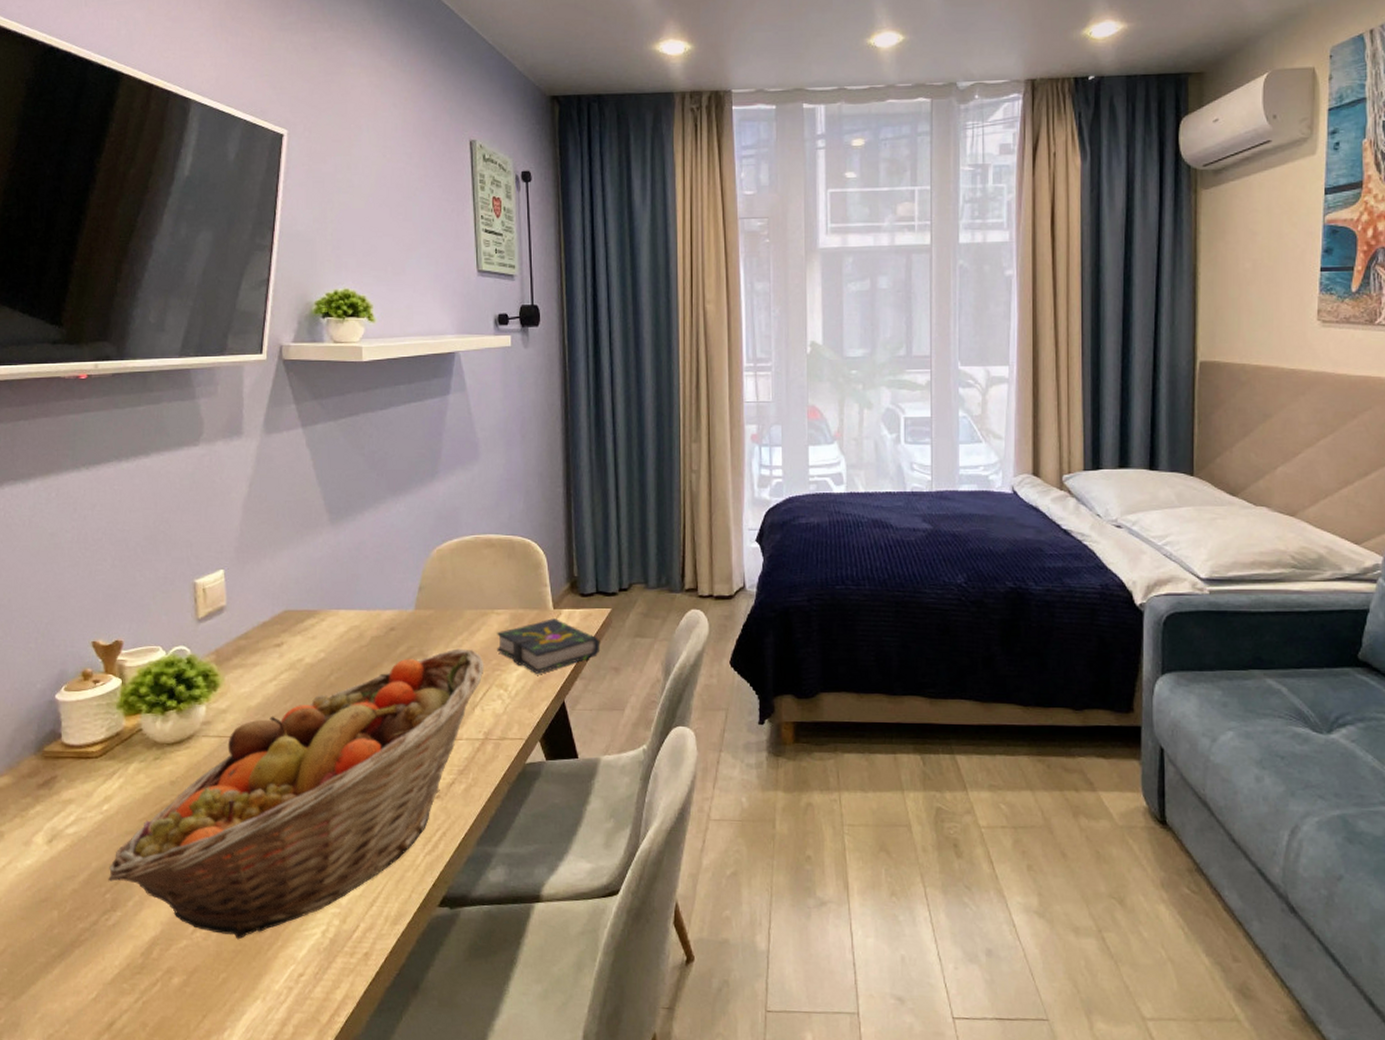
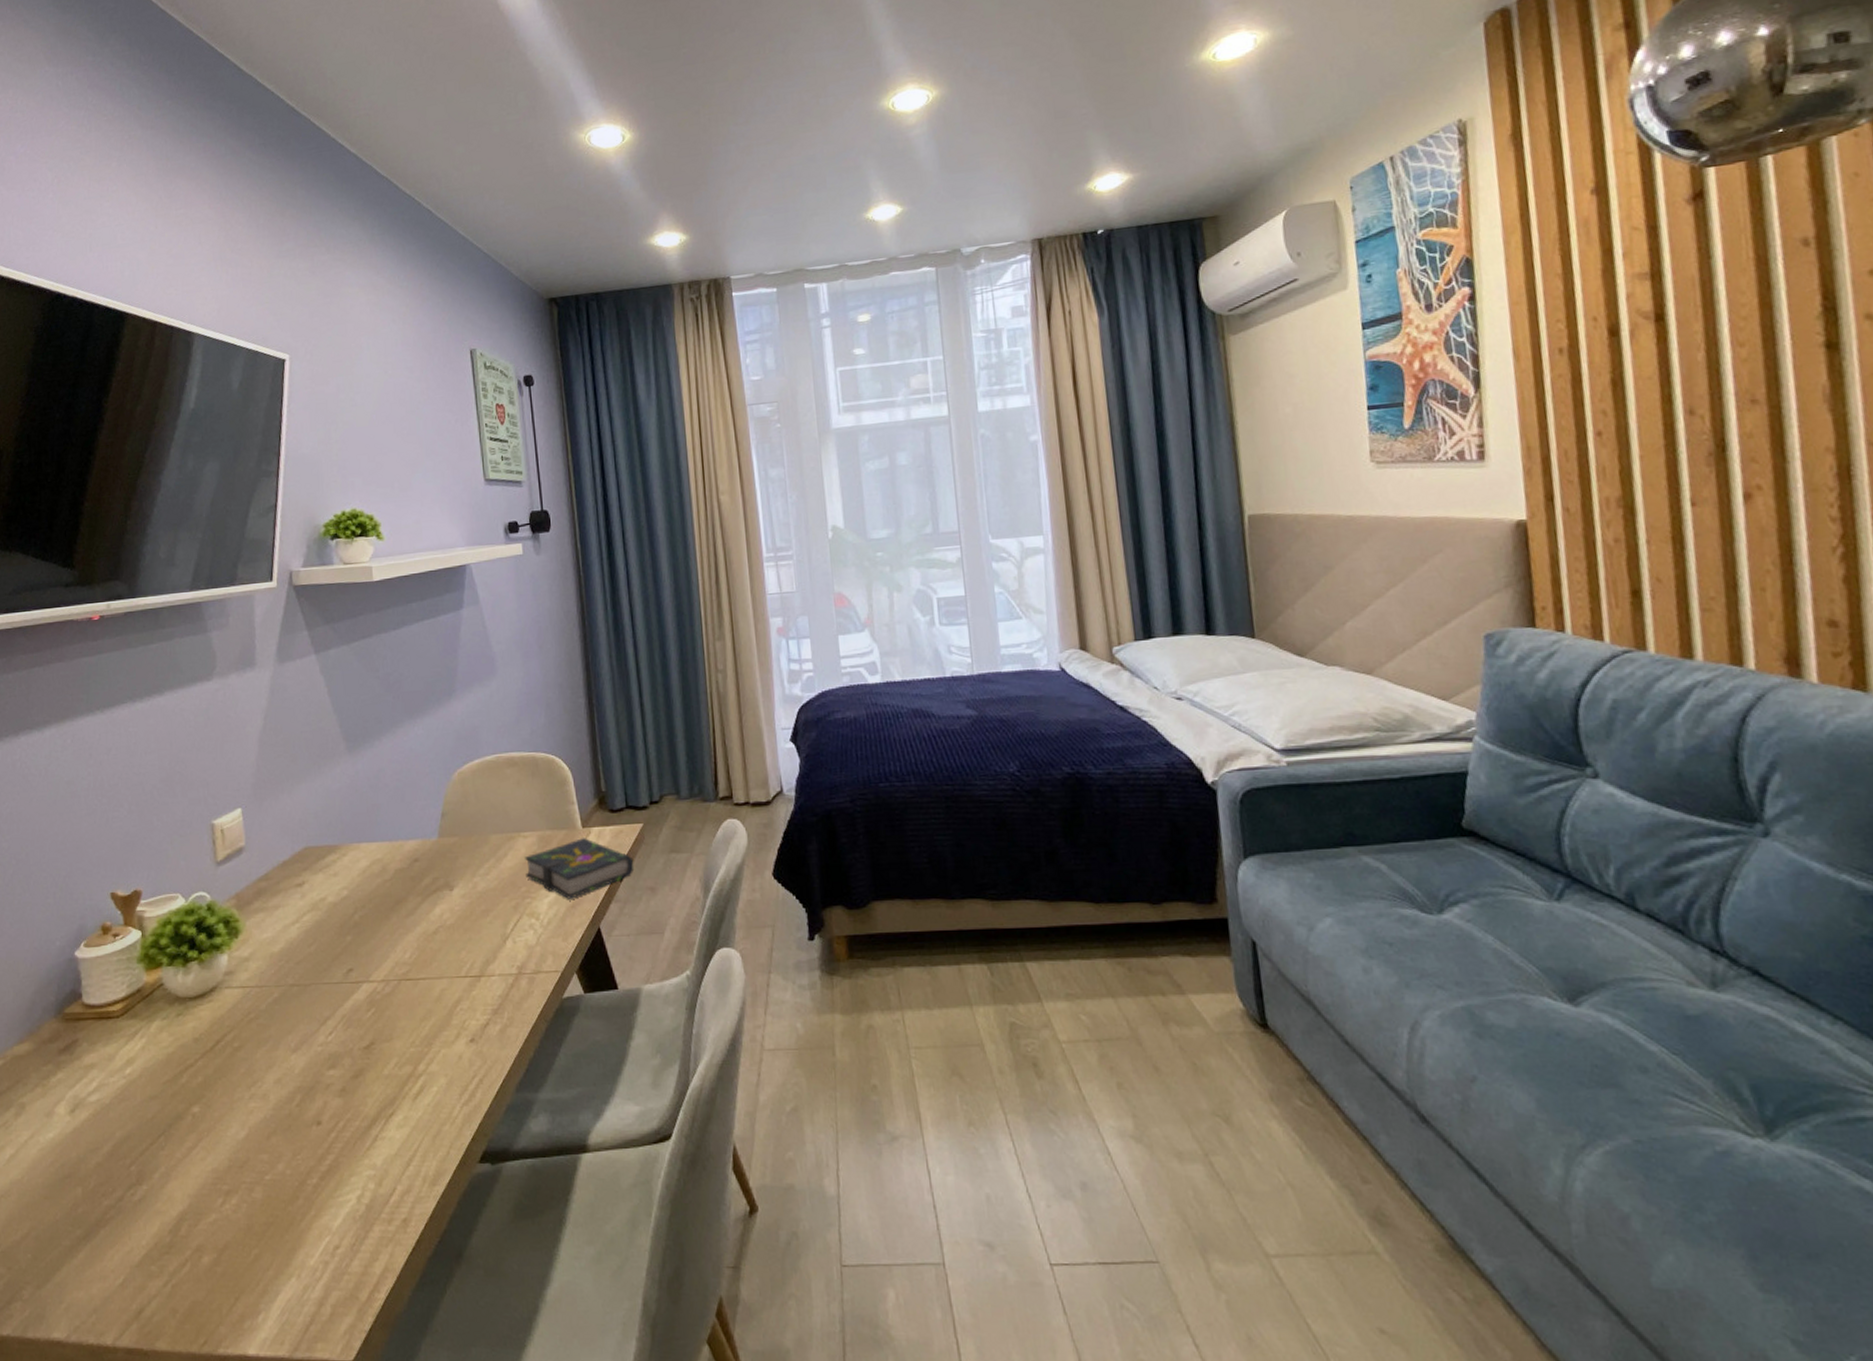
fruit basket: present [108,648,484,940] -> none [133,876,514,1211]

